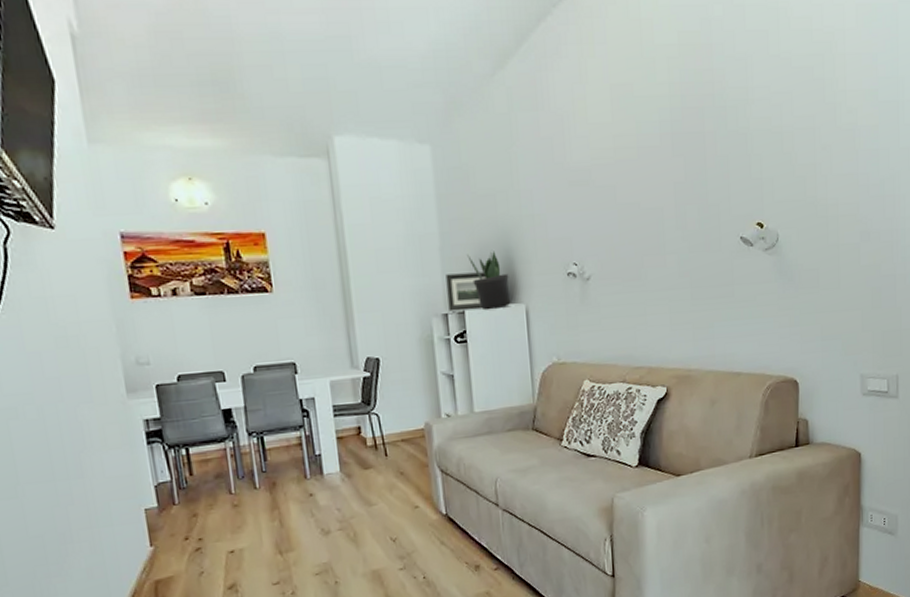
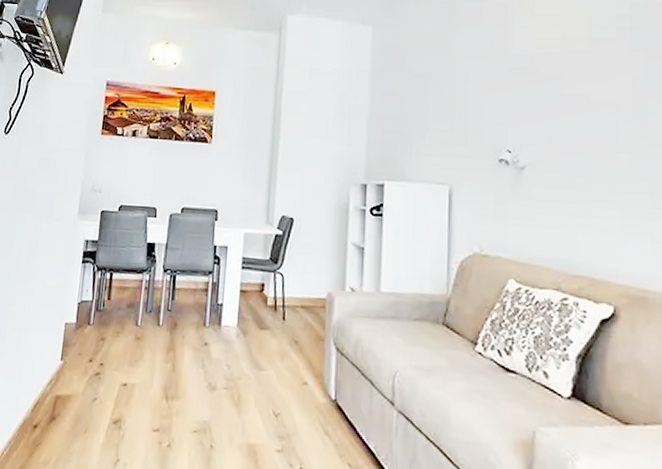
picture frame: present [445,272,486,312] -> none [368,146,411,185]
planter: present [467,251,511,311] -> none [394,128,435,187]

